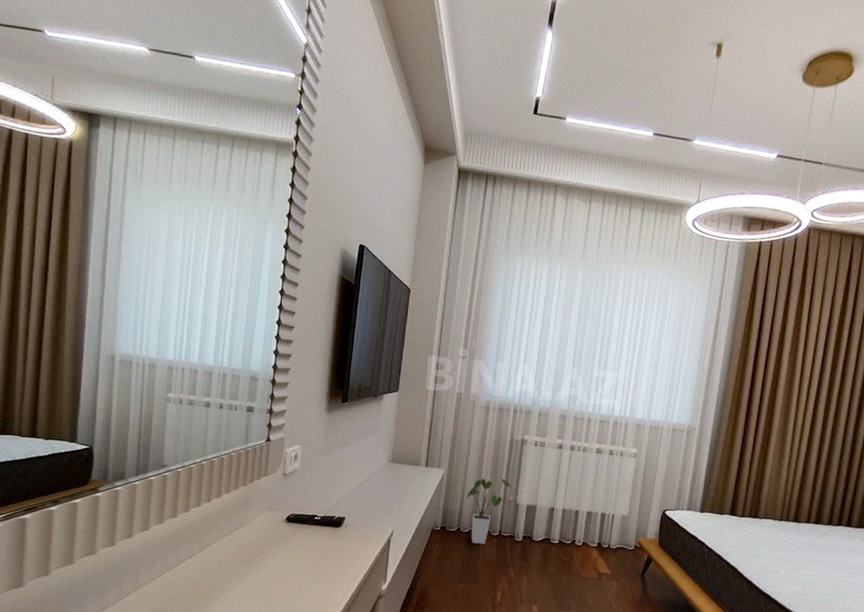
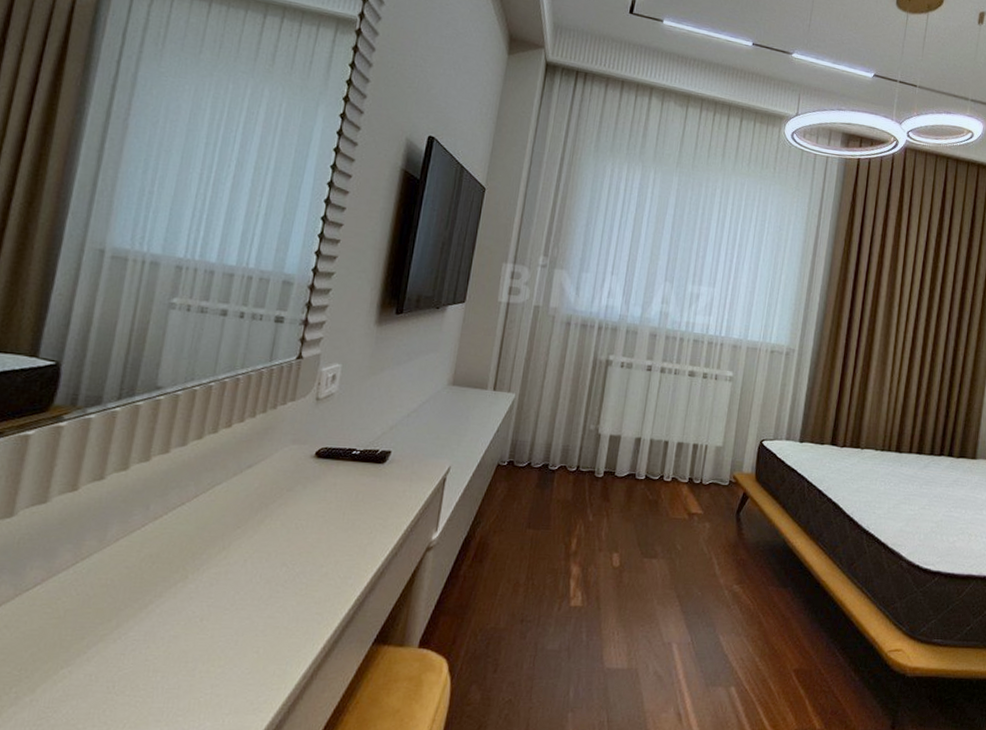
house plant: present [467,477,512,544] -> none [540,403,593,482]

